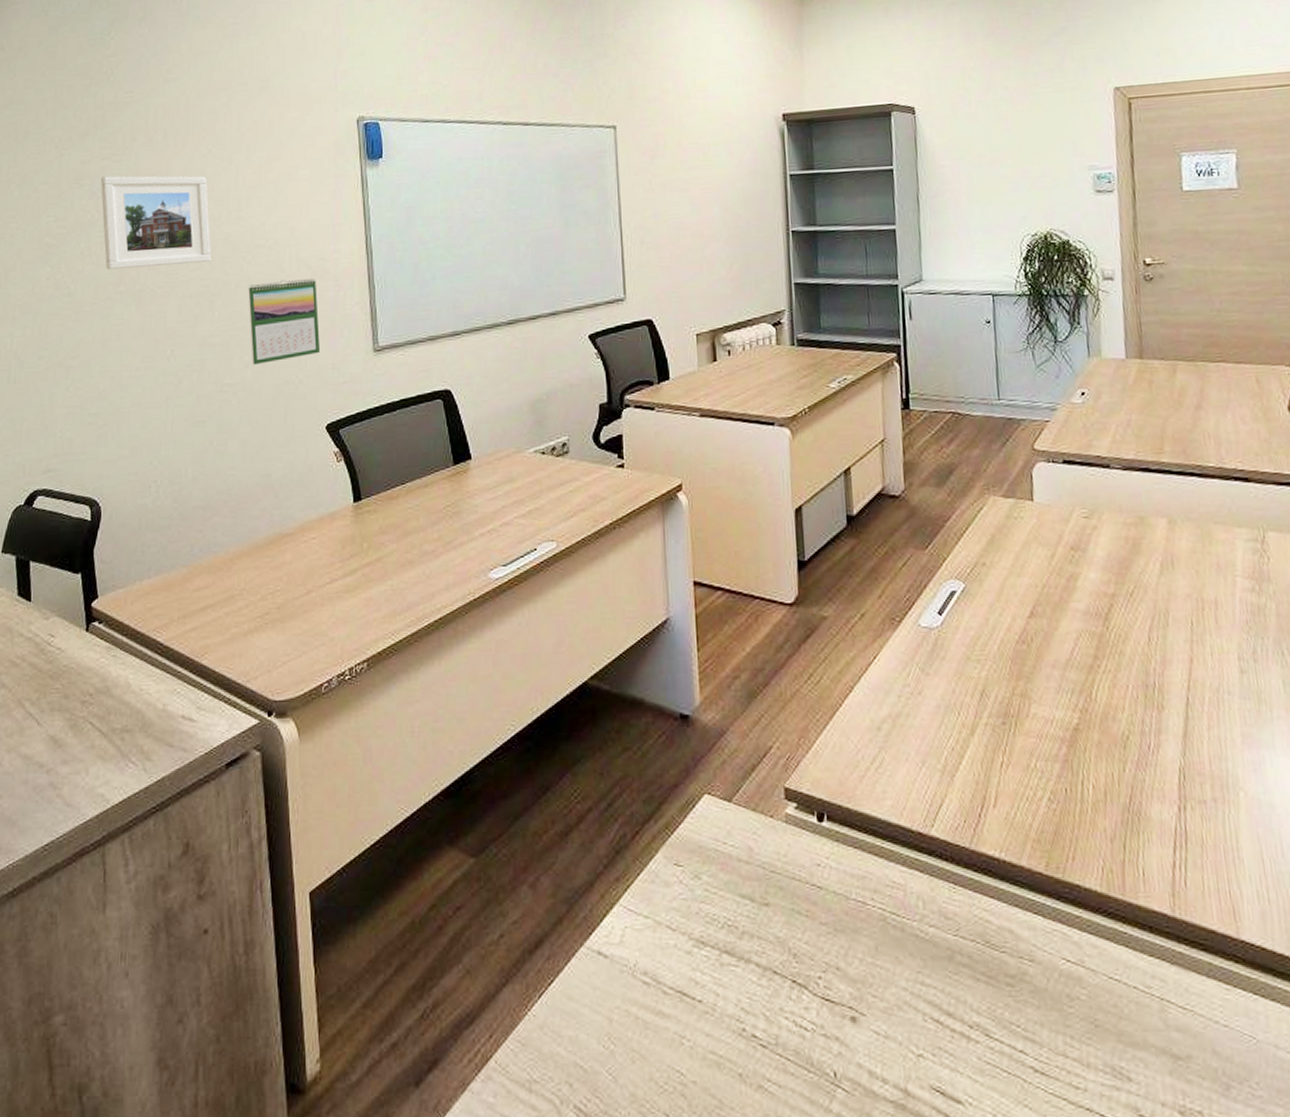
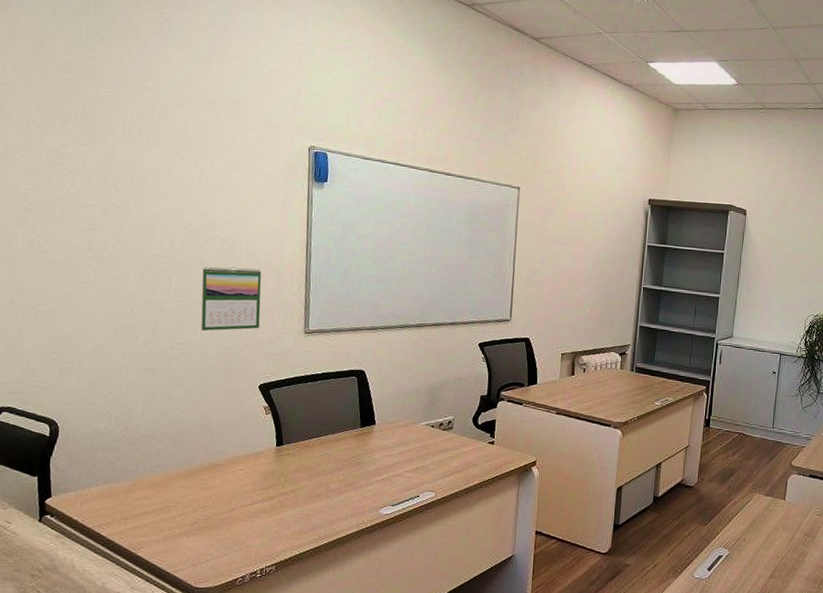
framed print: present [100,176,212,269] -> none [77,159,174,243]

